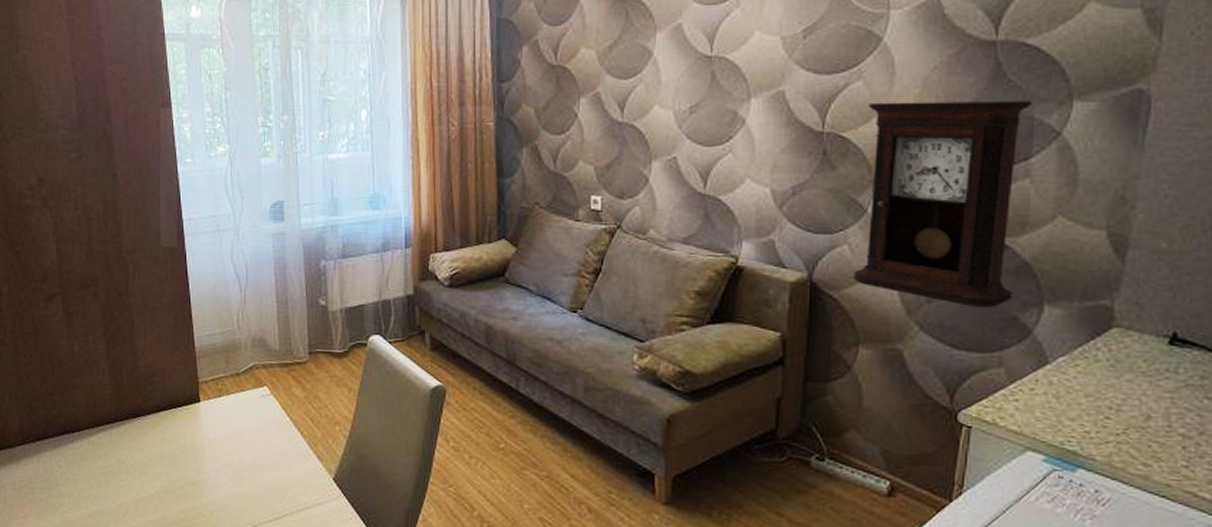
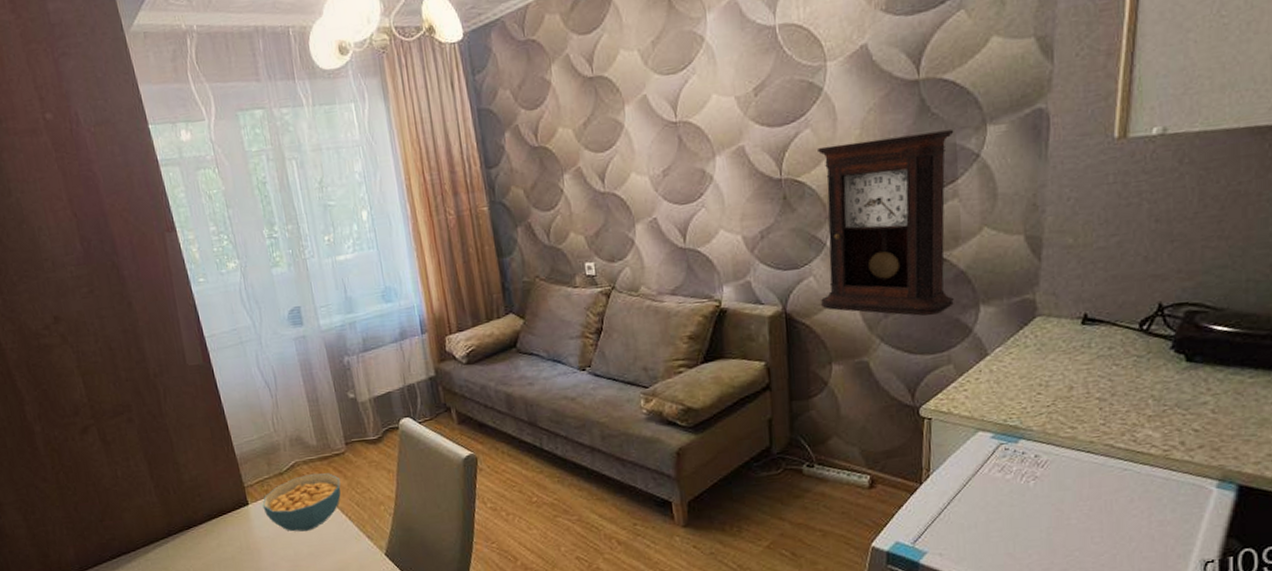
cereal bowl: none [214,379,297,440] -> present [262,473,341,532]

